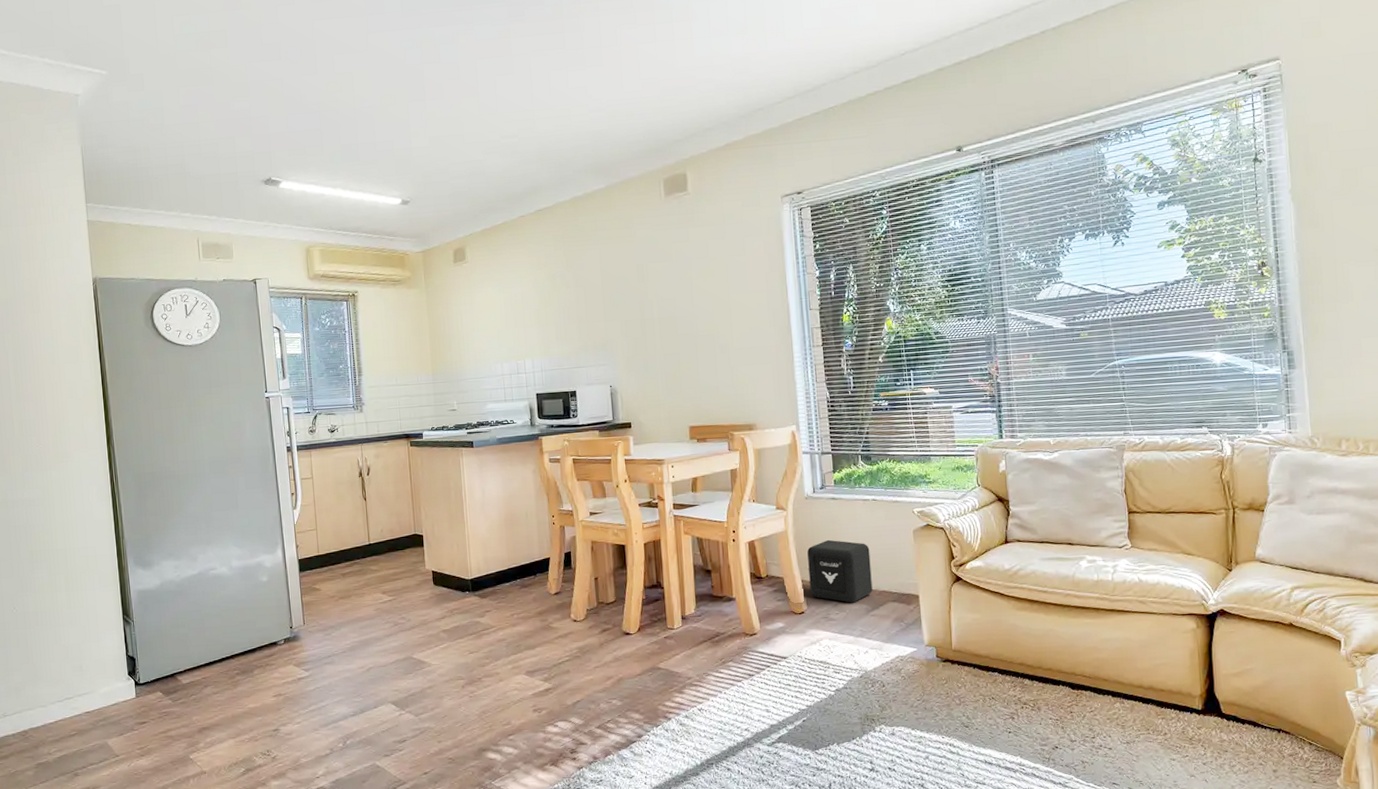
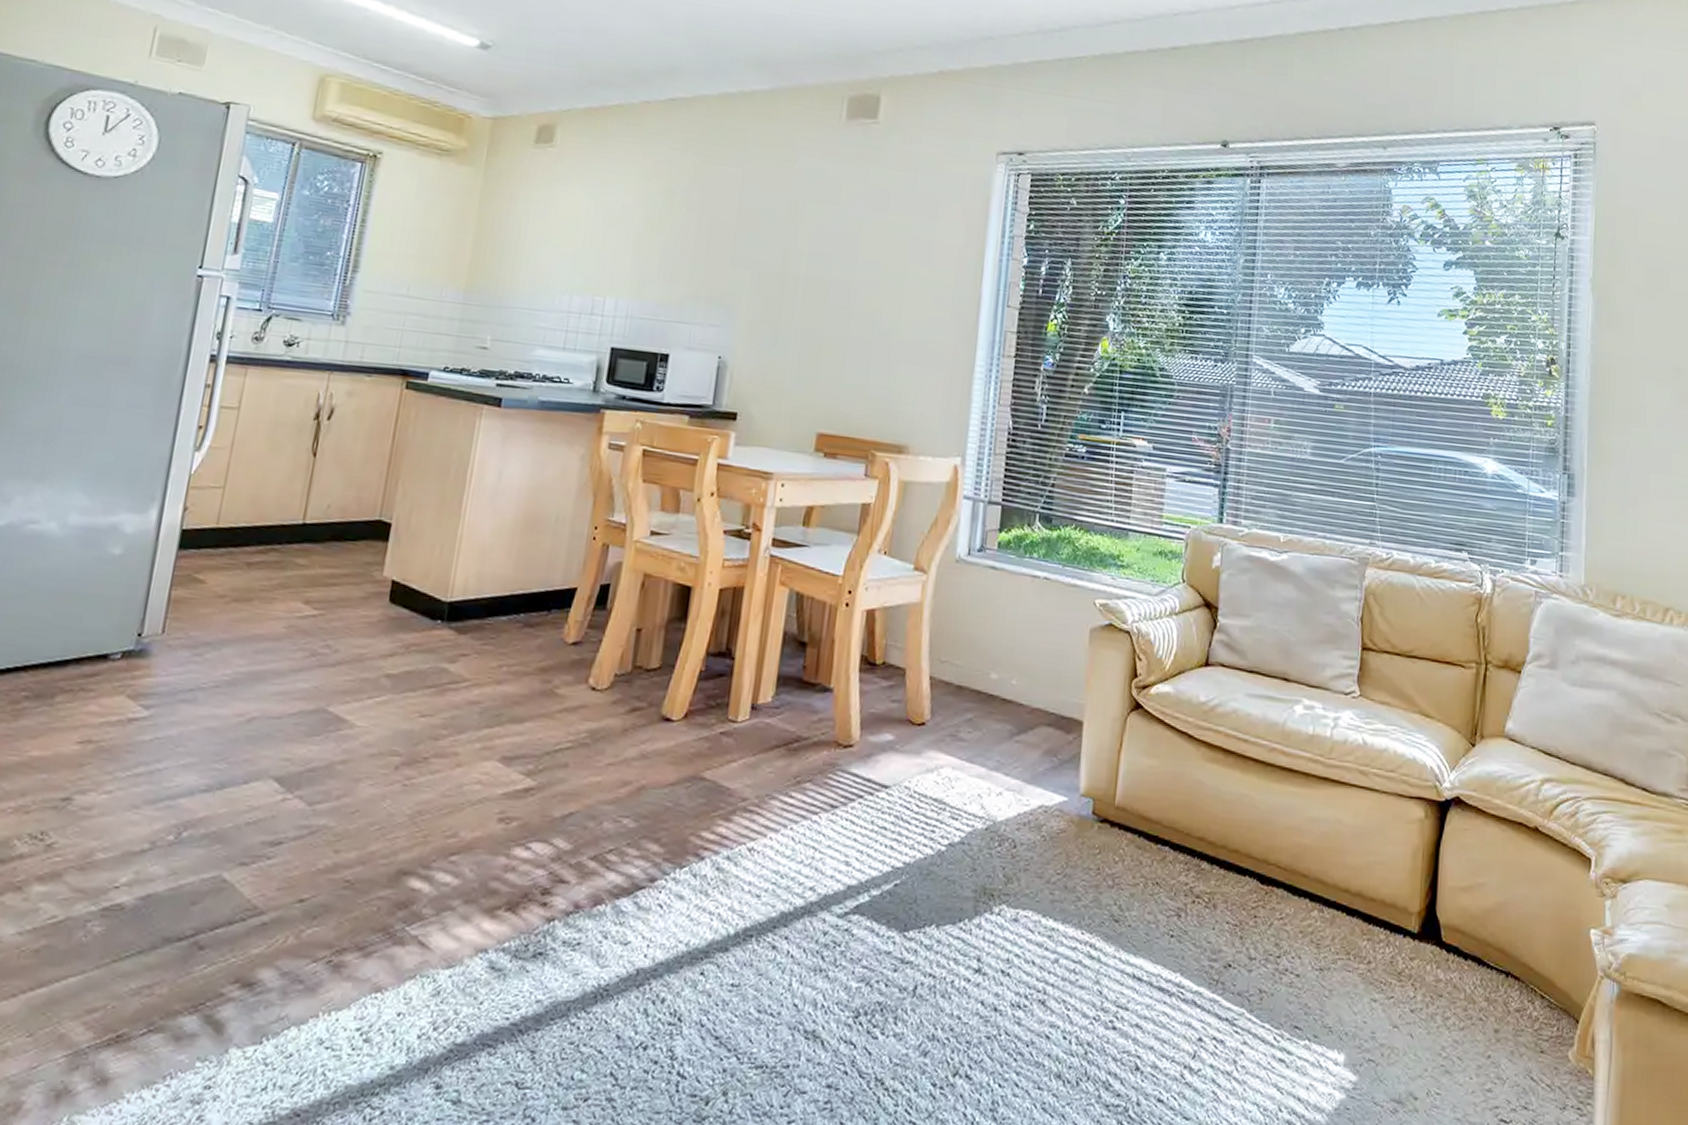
air purifier: present [807,539,873,603] -> none [939,624,1029,720]

